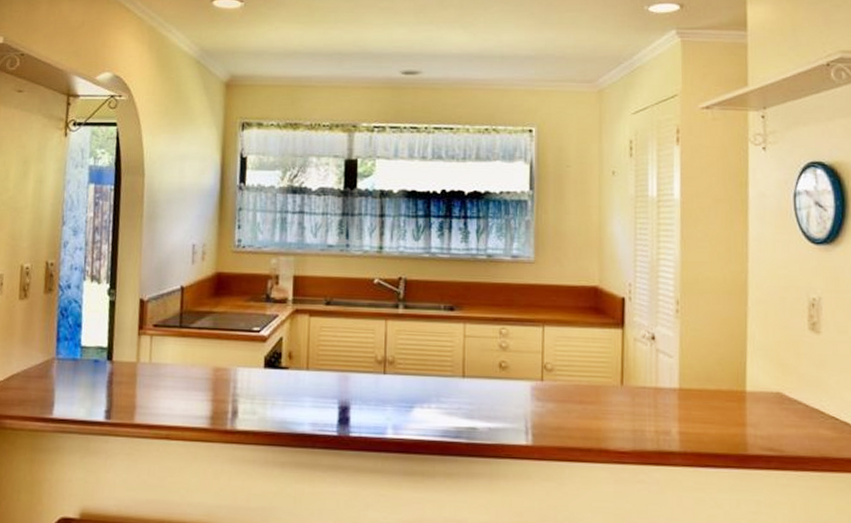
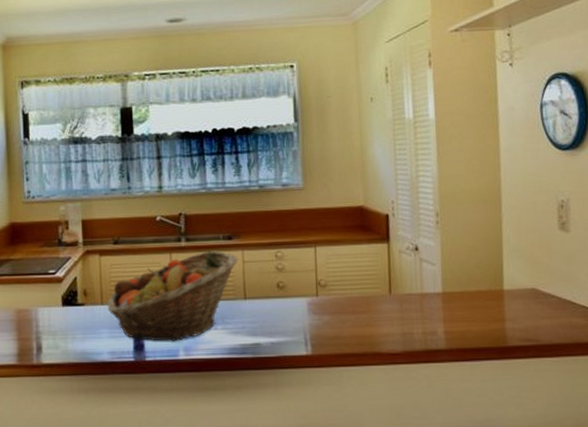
fruit basket: none [313,321,459,418] -> present [108,251,238,342]

